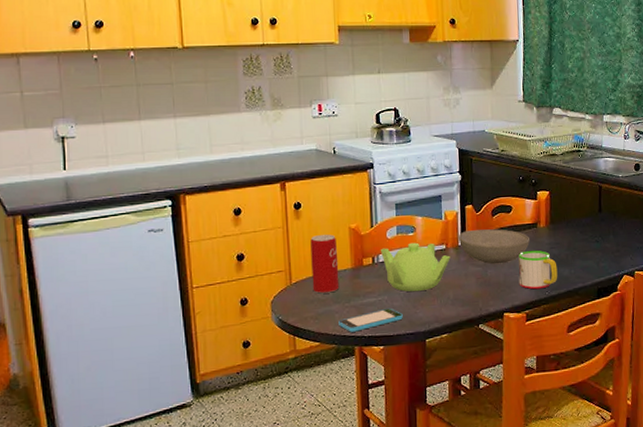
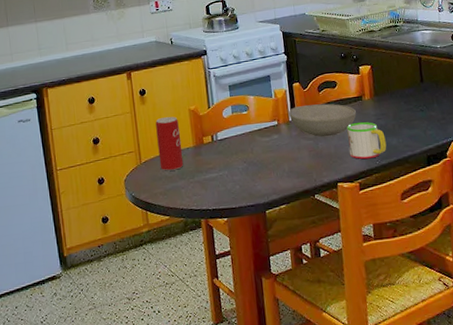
smartphone: present [338,308,403,332] -> none [185,182,243,206]
teapot: present [381,242,451,292] -> none [219,120,283,166]

